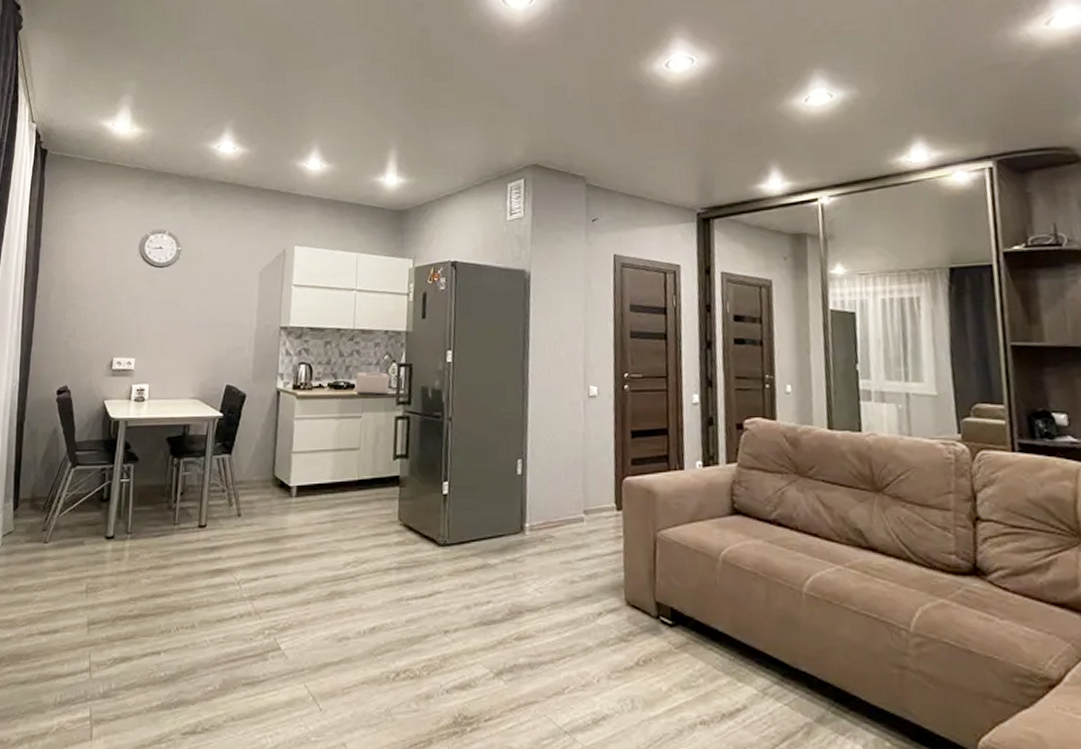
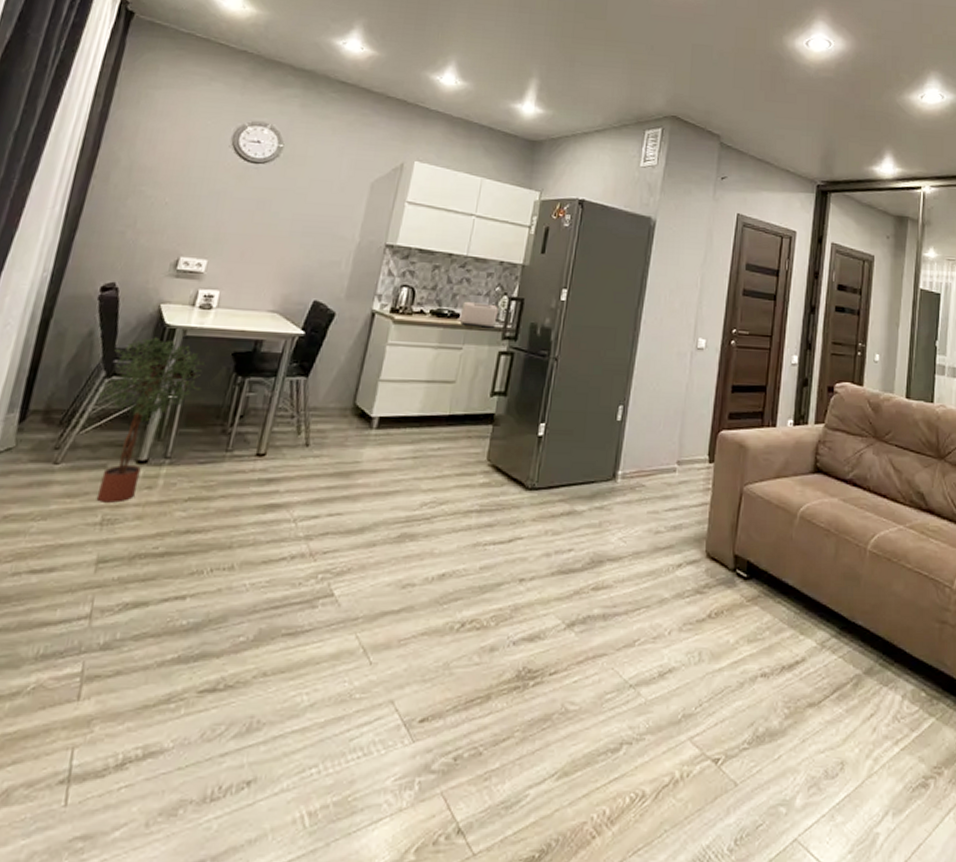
potted tree: none [69,429,148,574] -> present [96,337,206,503]

